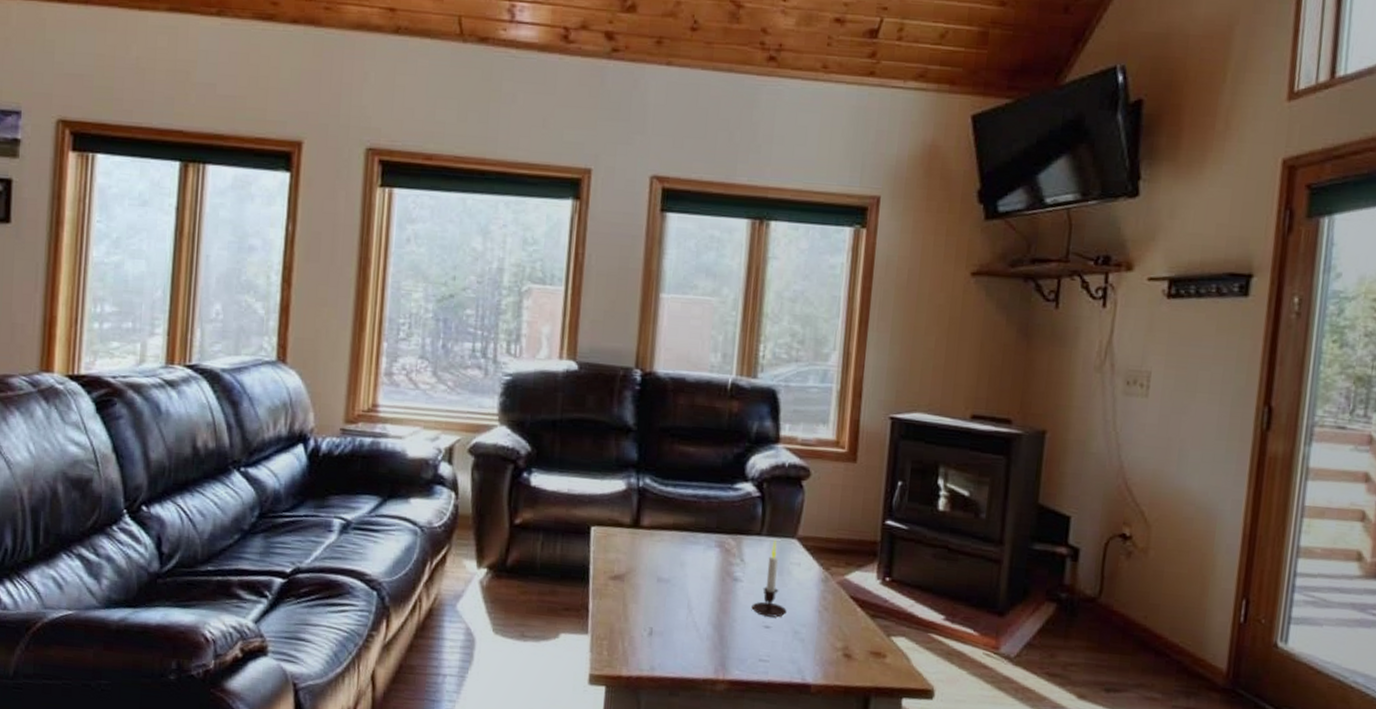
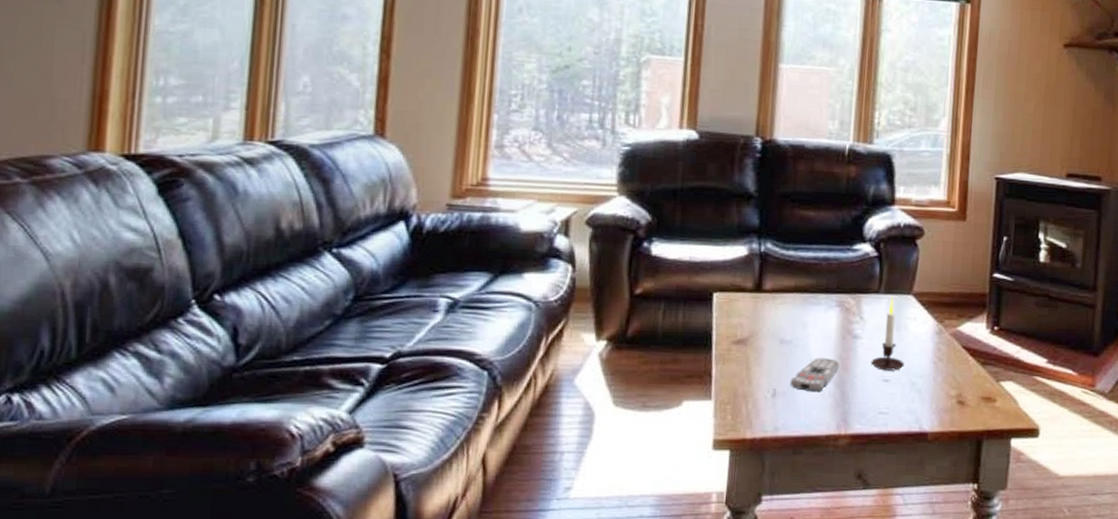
remote control: none [667,598,719,634] -> present [790,357,840,391]

